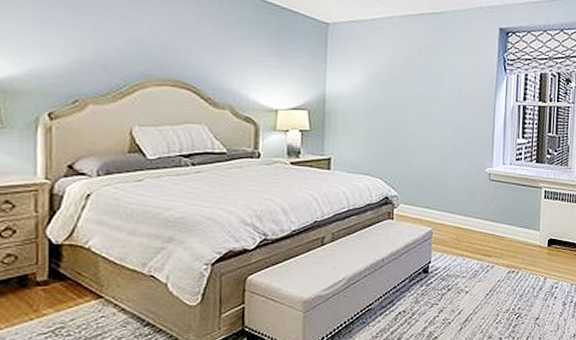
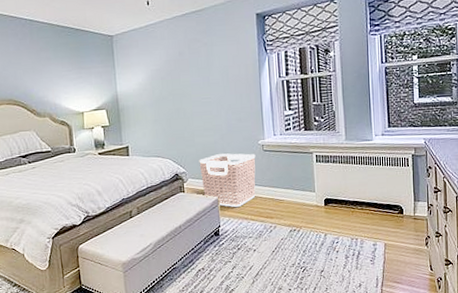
clothes hamper: none [415,179,481,241] -> present [199,153,256,207]

